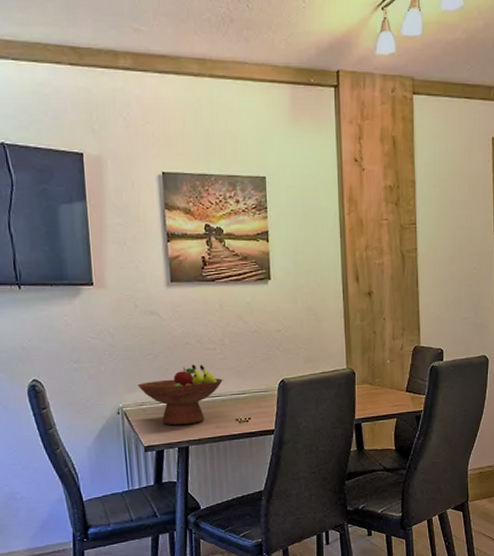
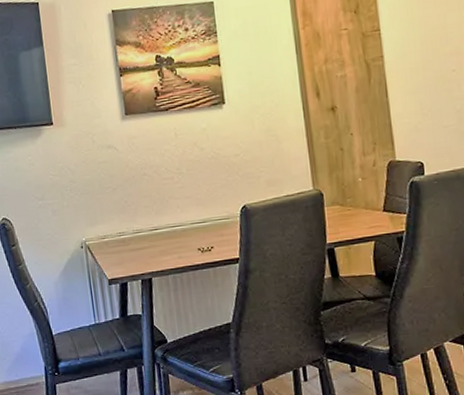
fruit bowl: present [137,364,223,426] -> none [98,195,183,258]

